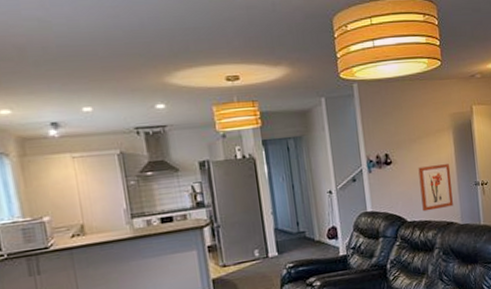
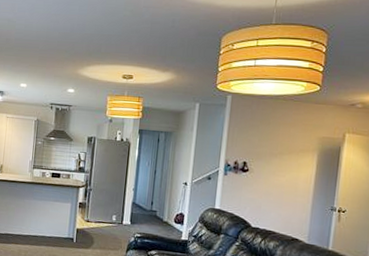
wall art: present [418,164,453,212] -> none [269,180,308,224]

